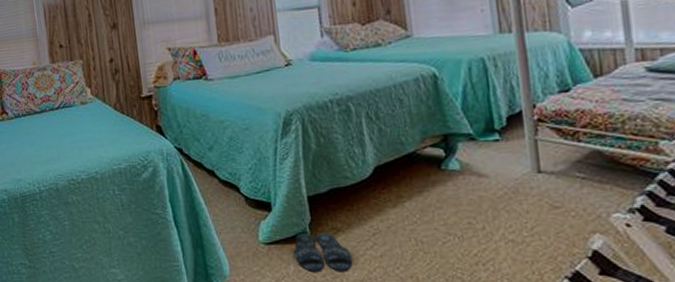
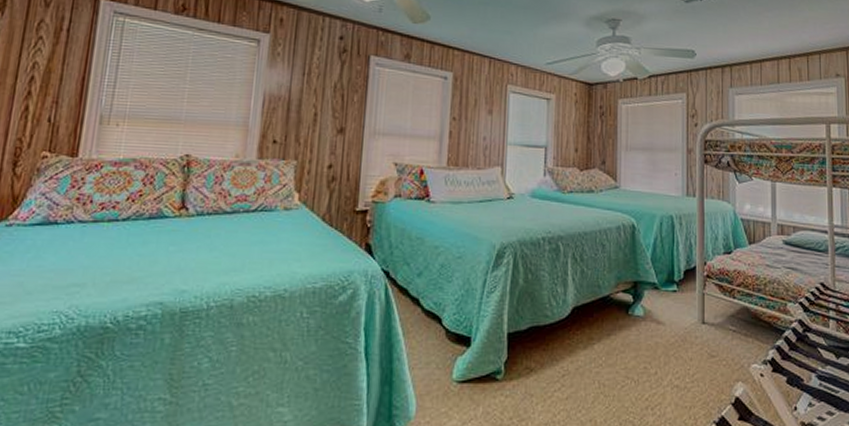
slippers: present [292,233,352,273] -> none [484,373,539,415]

